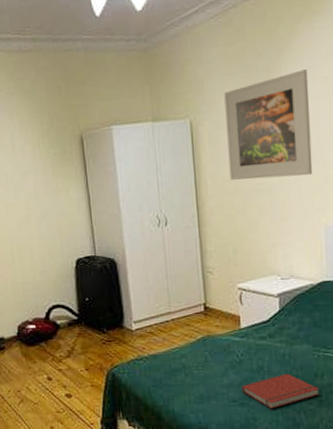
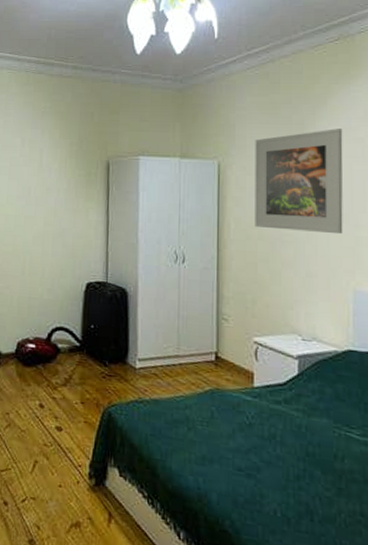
book: present [241,373,320,409] -> none [249,448,339,488]

